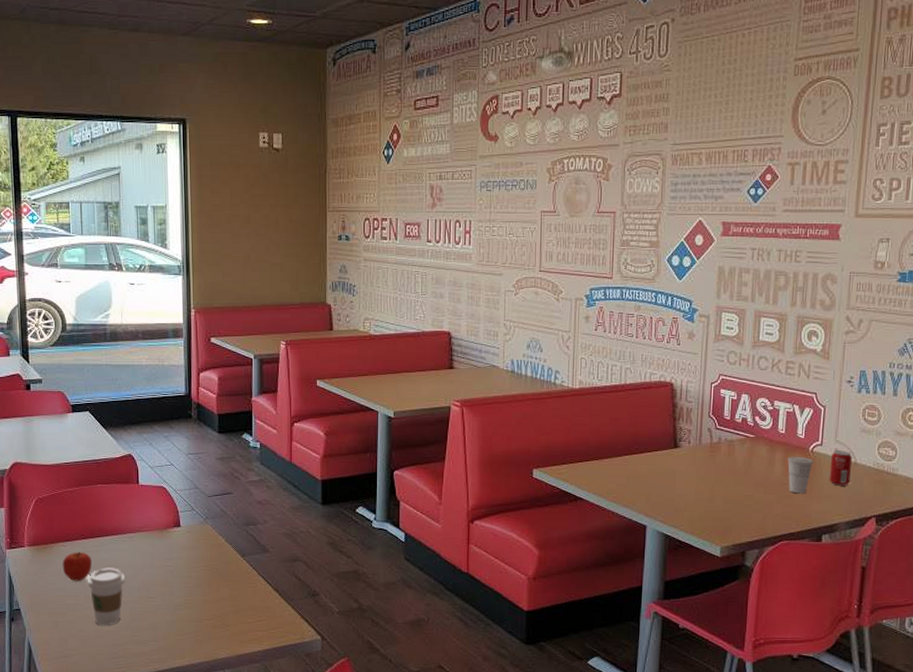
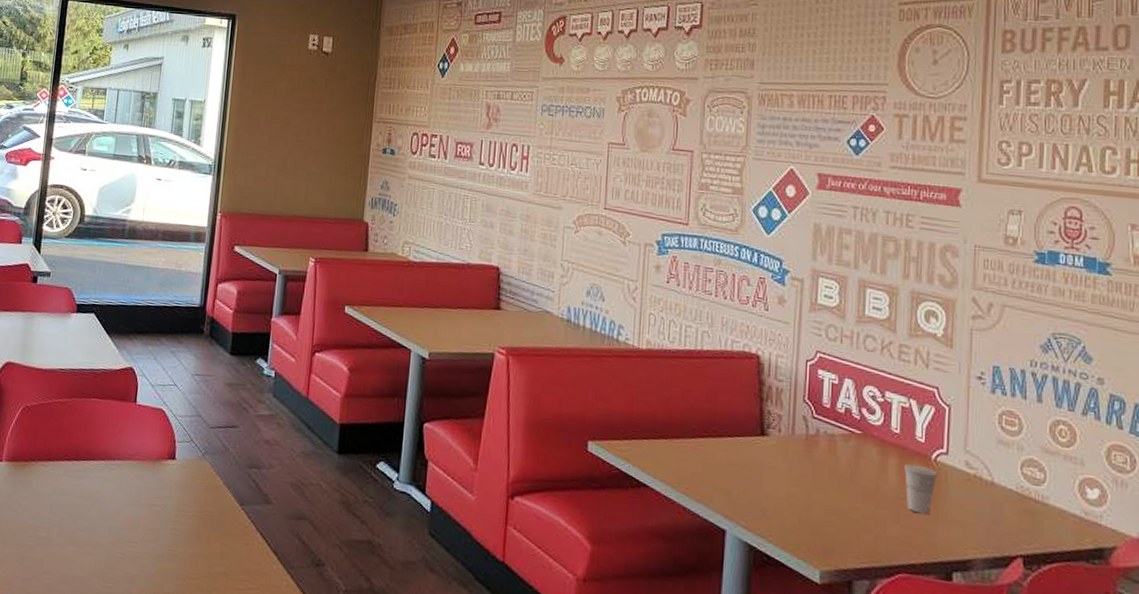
fruit: present [62,552,93,581] -> none [39,474,73,511]
coffee cup: present [88,567,126,626] -> none [63,498,107,570]
beverage can: present [829,450,853,486] -> none [959,463,989,511]

